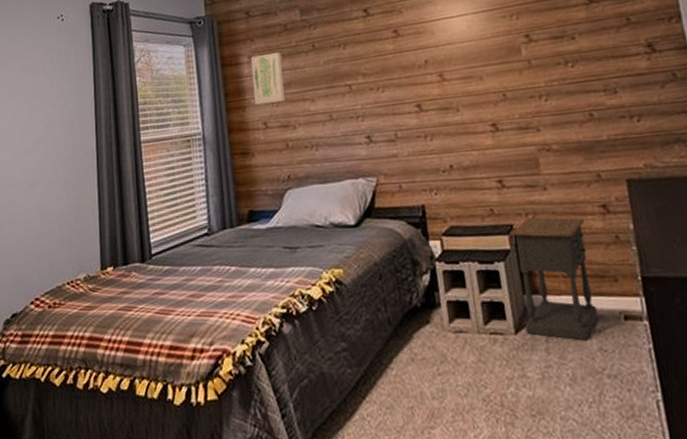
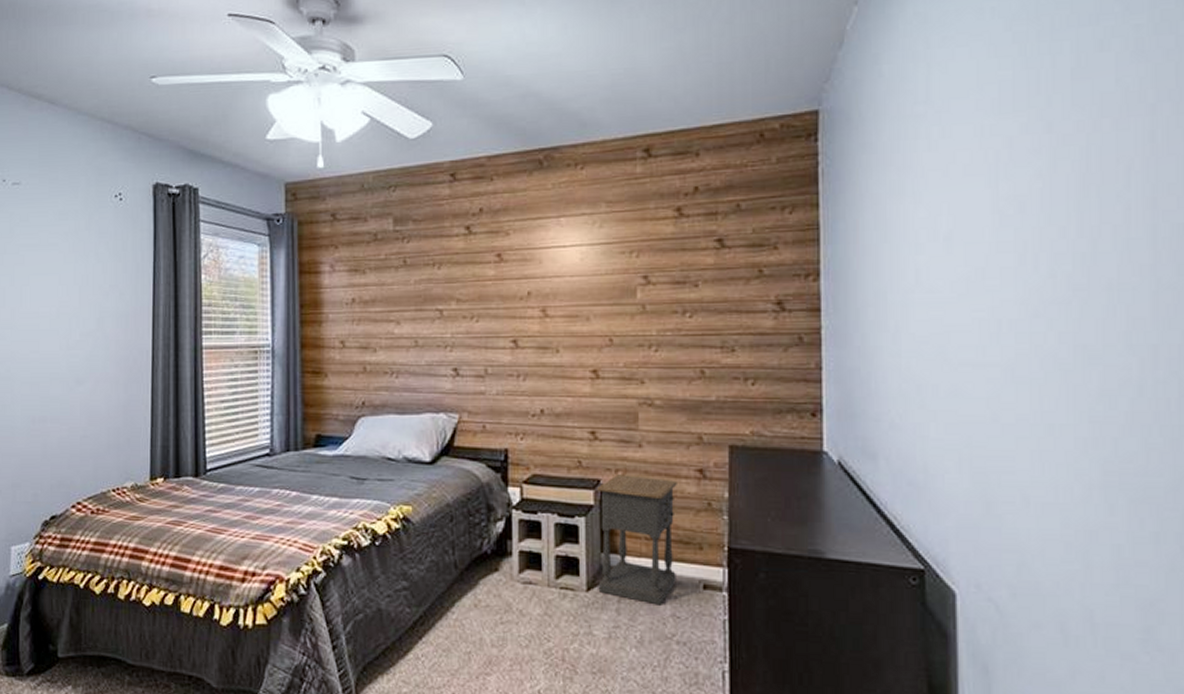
wall art: present [250,52,286,105] -> none [332,264,368,320]

